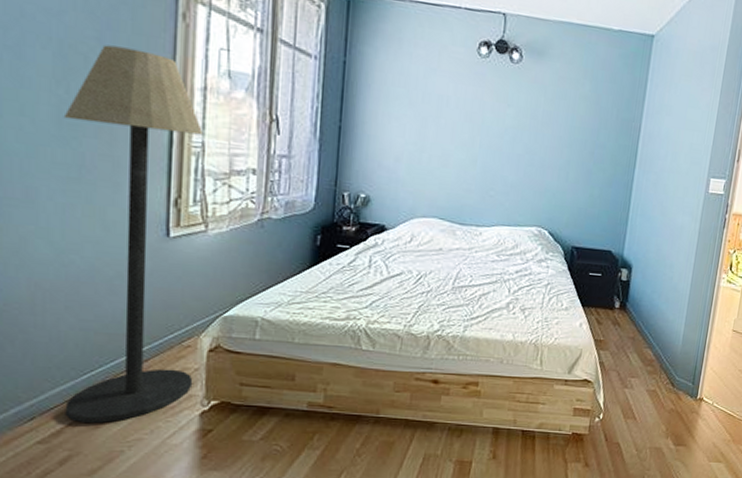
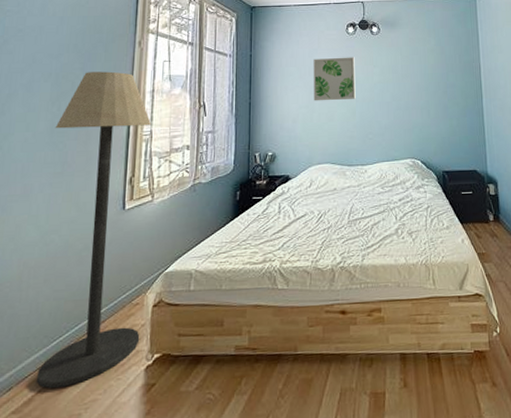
wall art: none [424,82,485,144] -> present [313,57,356,101]

